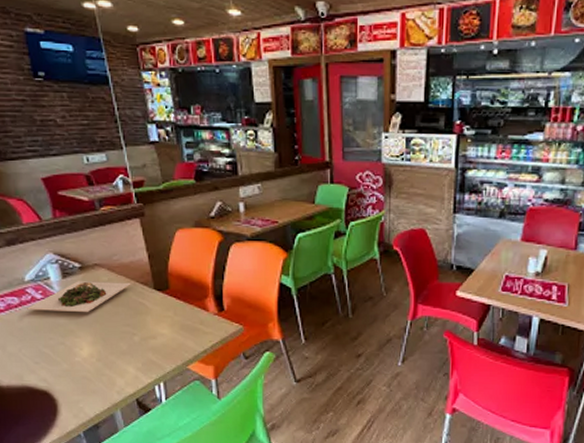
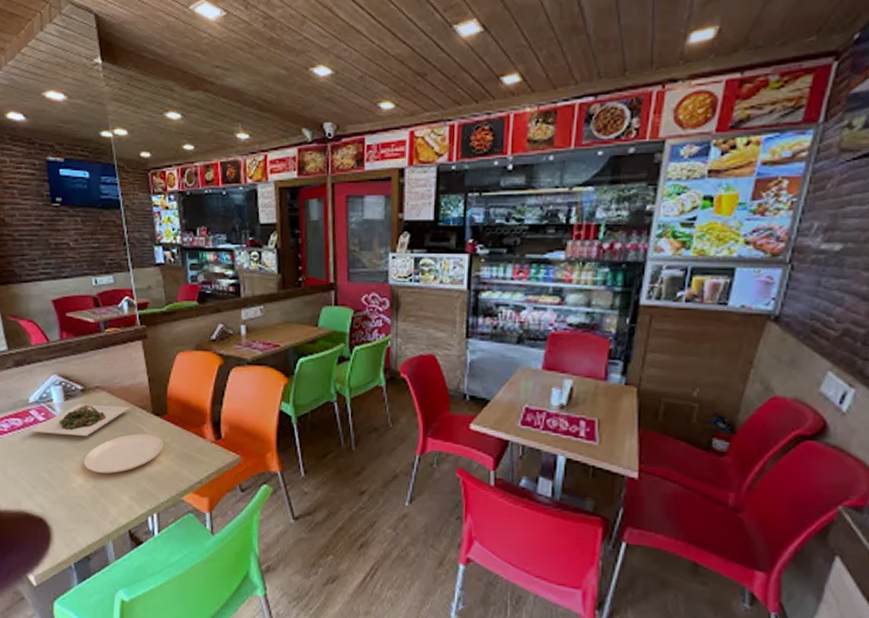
plate: none [86,308,167,347] -> present [83,433,164,474]

